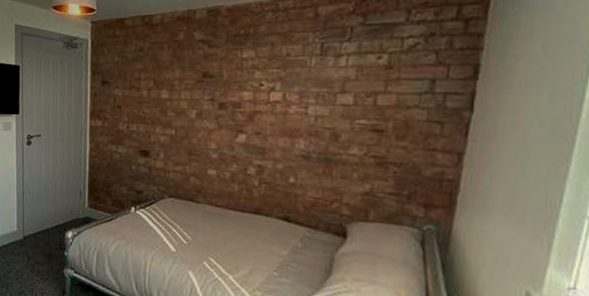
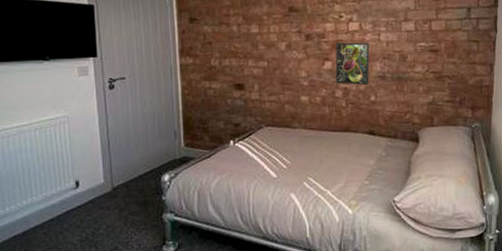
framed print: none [249,114,294,165] -> present [335,42,370,86]

